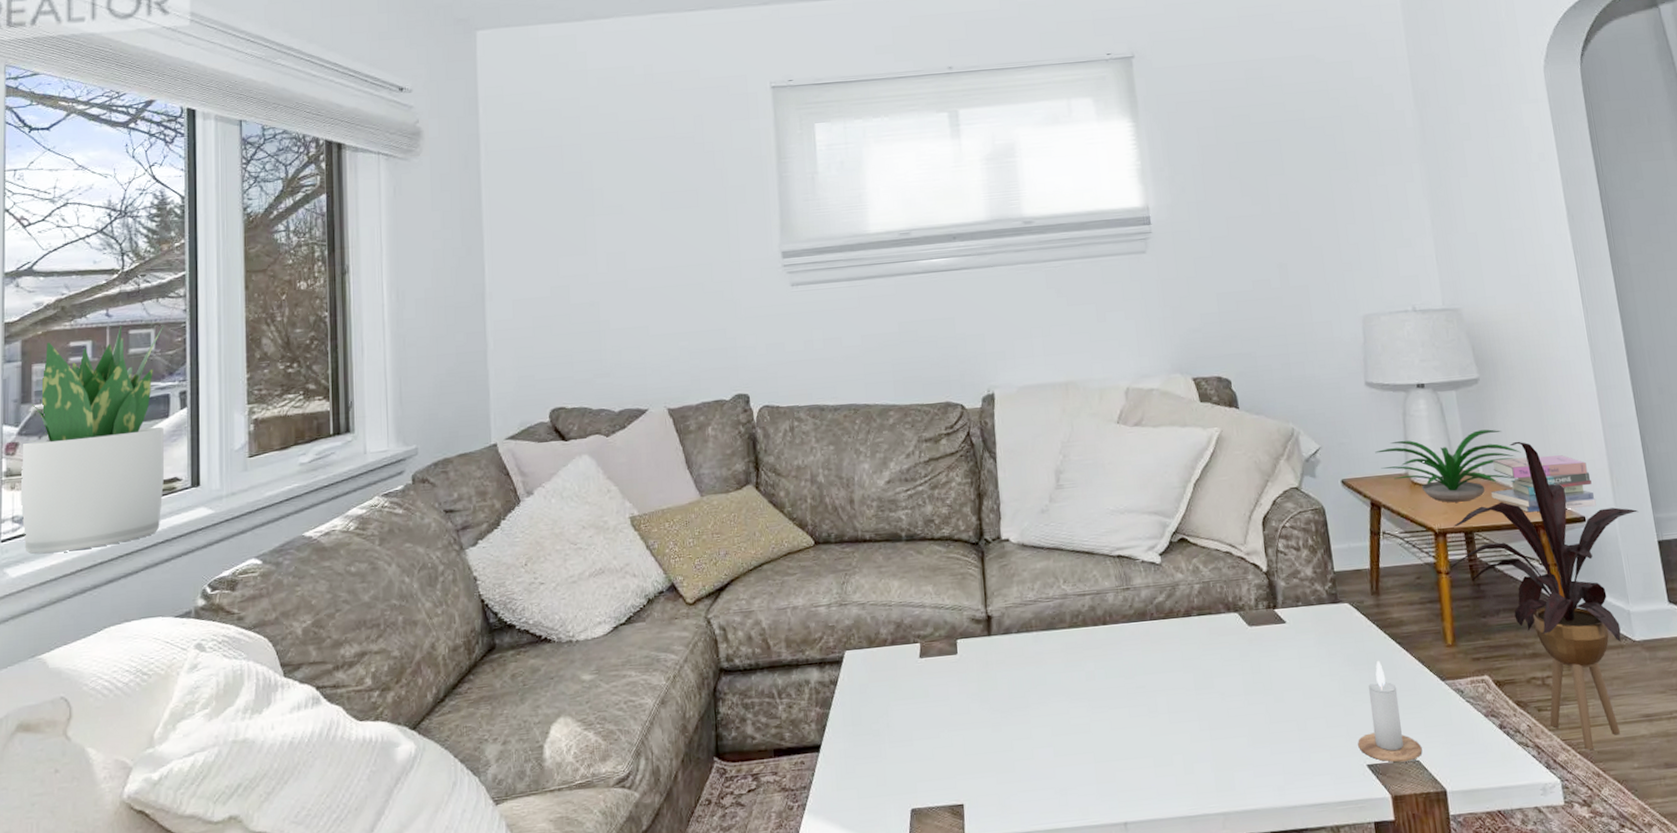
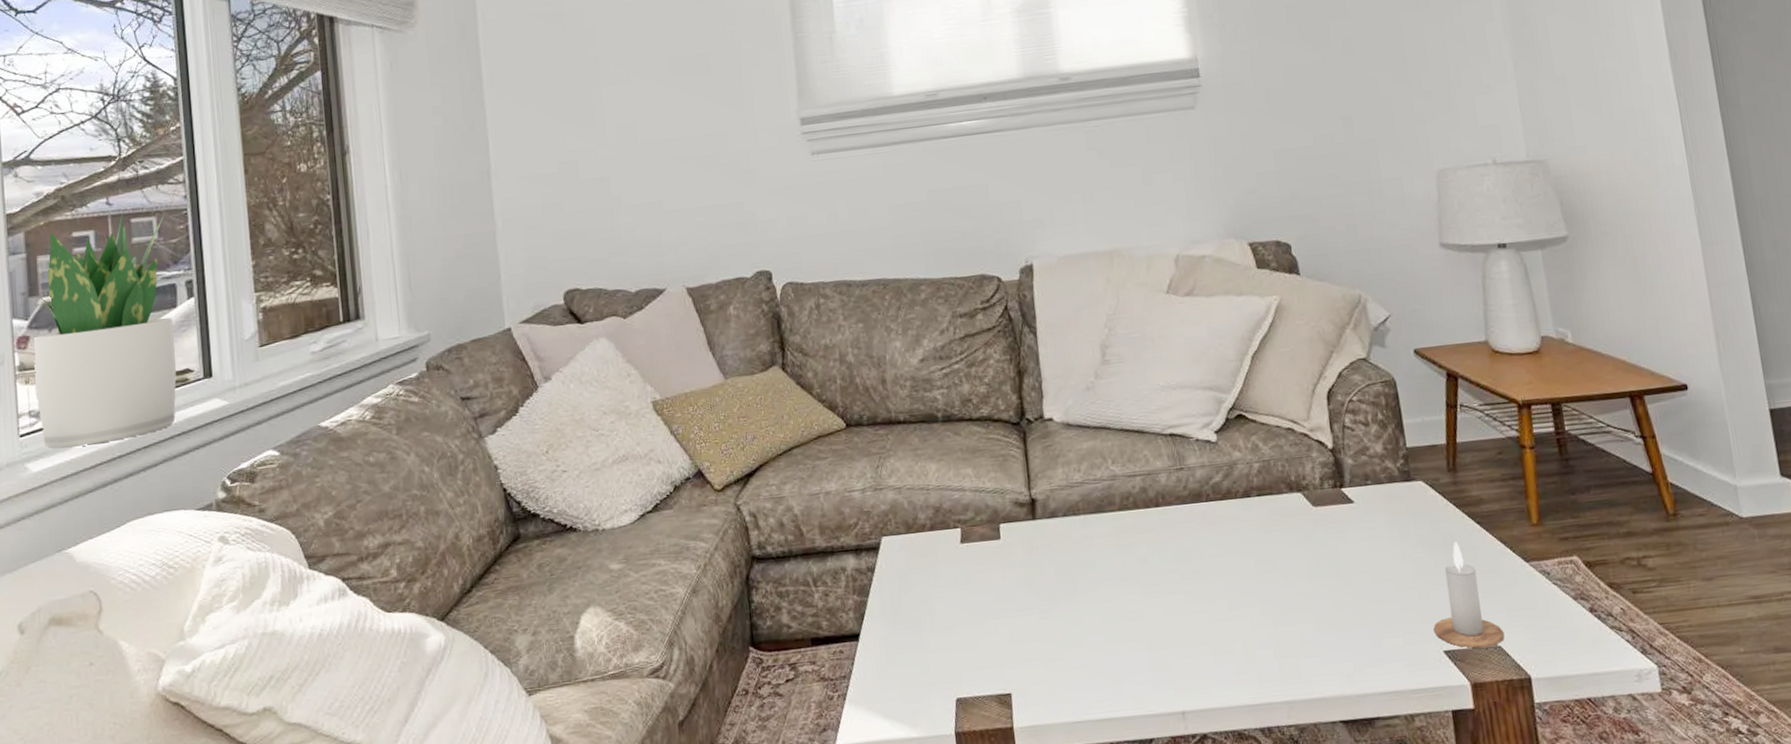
plant: present [1375,429,1521,503] -> none [1451,291,1615,372]
house plant: present [1450,441,1639,751] -> none [1535,304,1748,635]
books: present [1491,455,1596,512] -> none [1580,318,1700,381]

